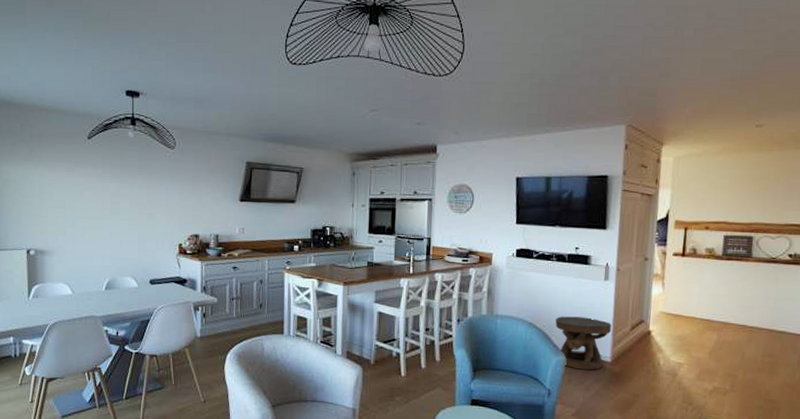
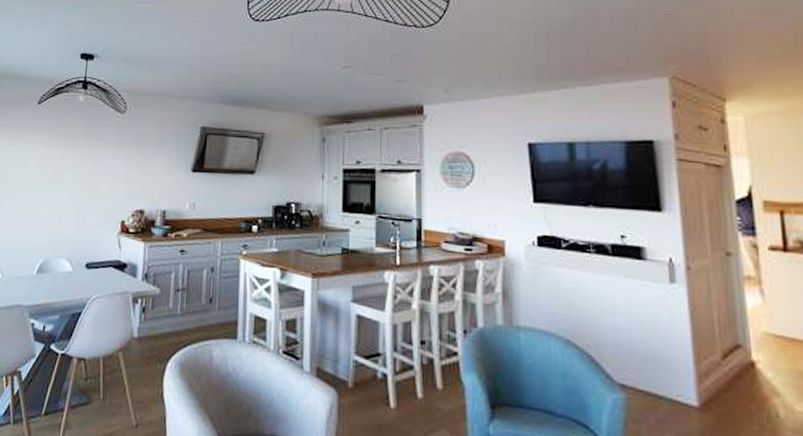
side table: present [555,316,611,370] -> none [604,332,691,418]

